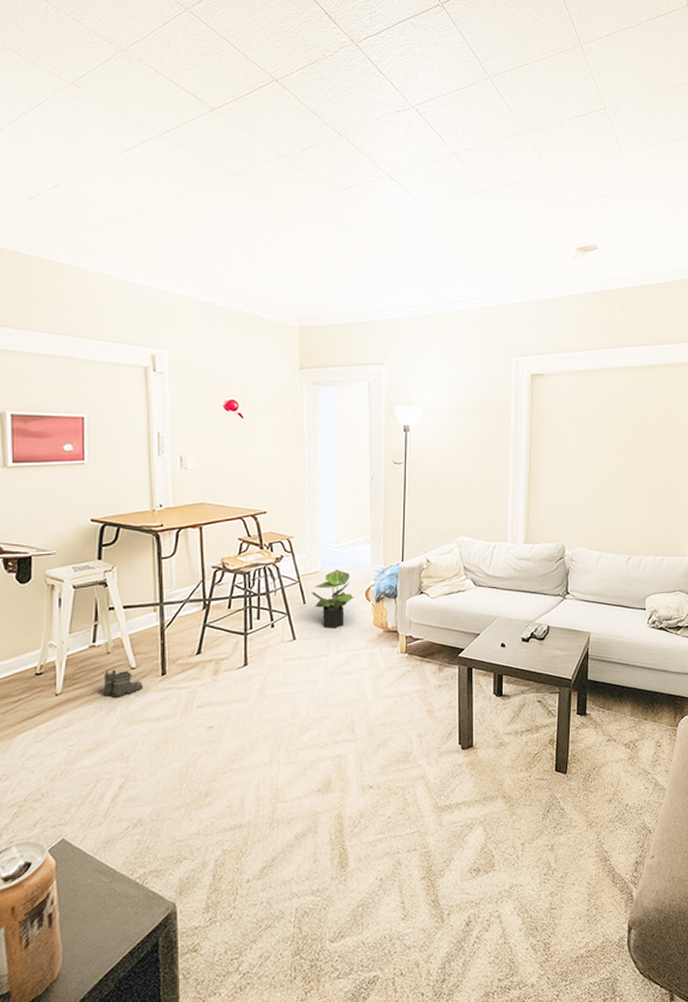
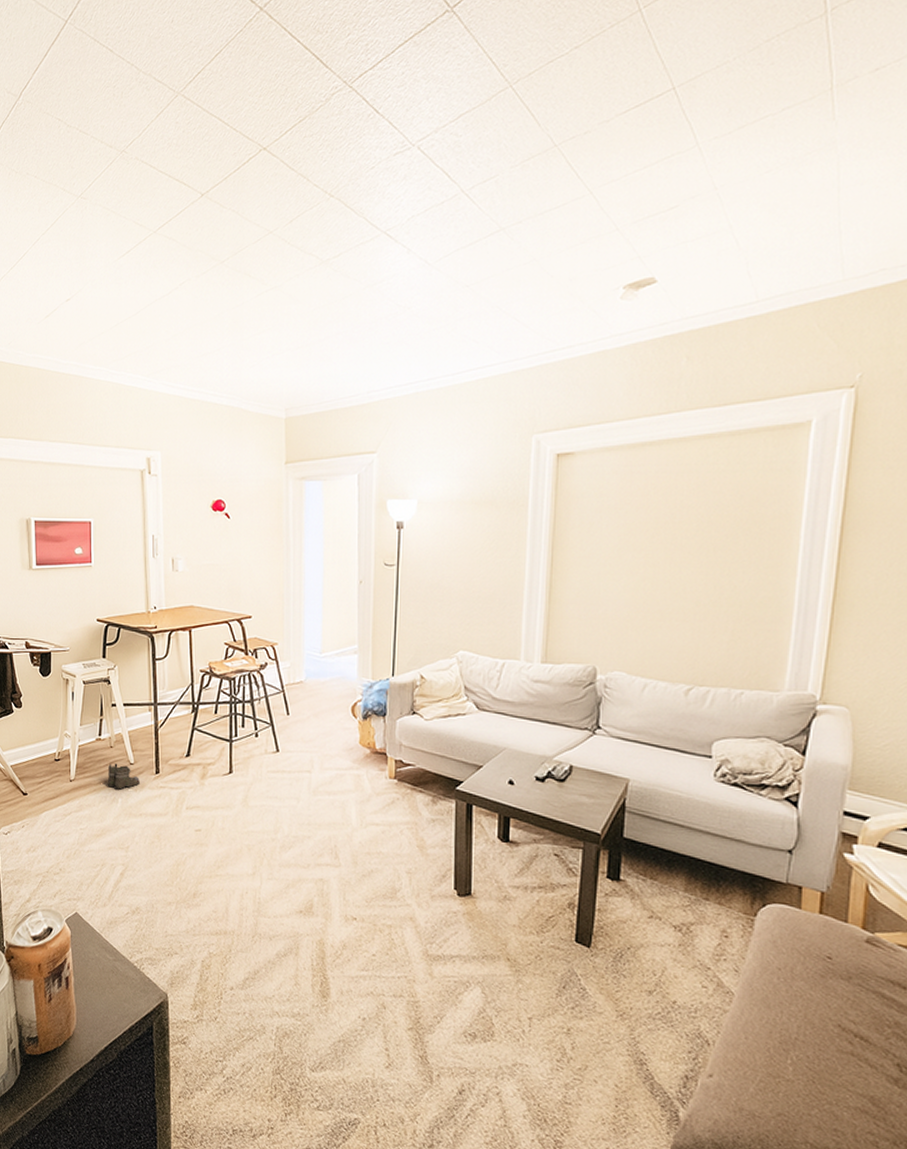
potted plant: present [311,569,355,629] -> none [295,680,341,744]

